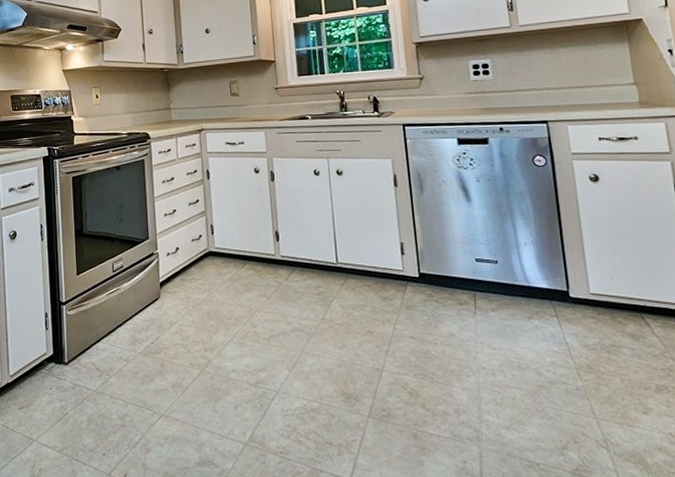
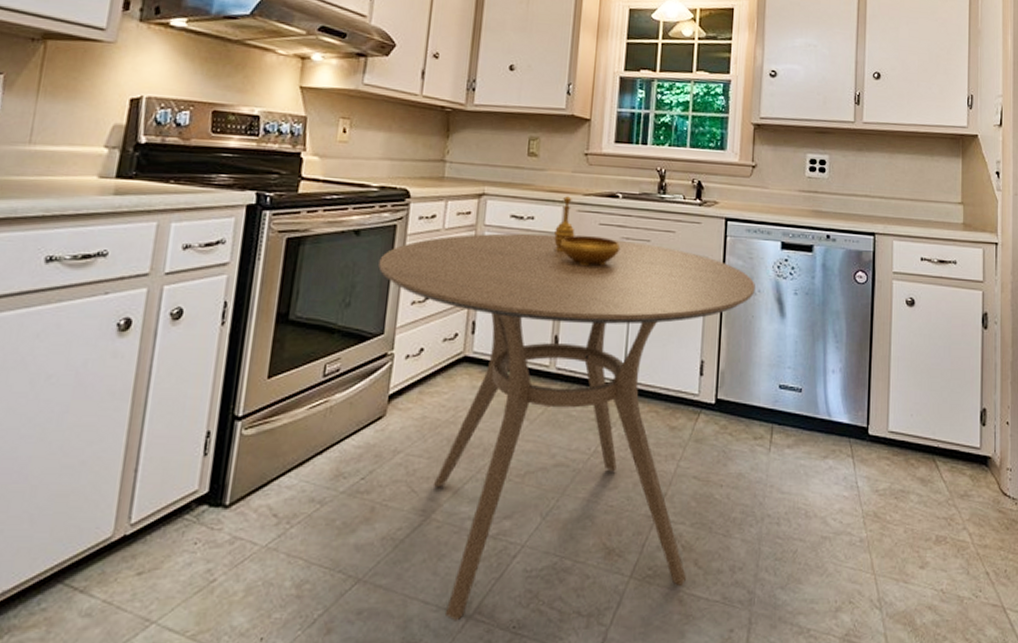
dining table: none [136,152,440,447] -> present [378,233,755,621]
decorative bowl: none [261,123,317,176] -> present [554,196,621,267]

